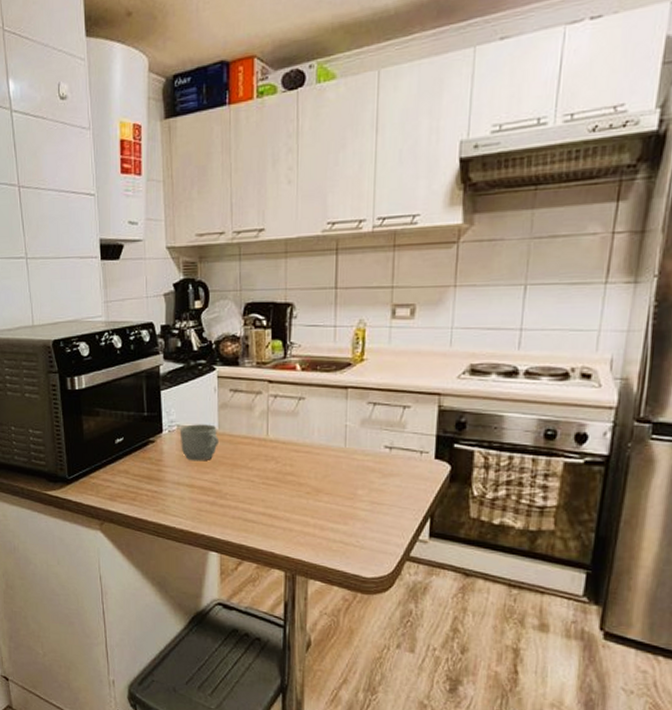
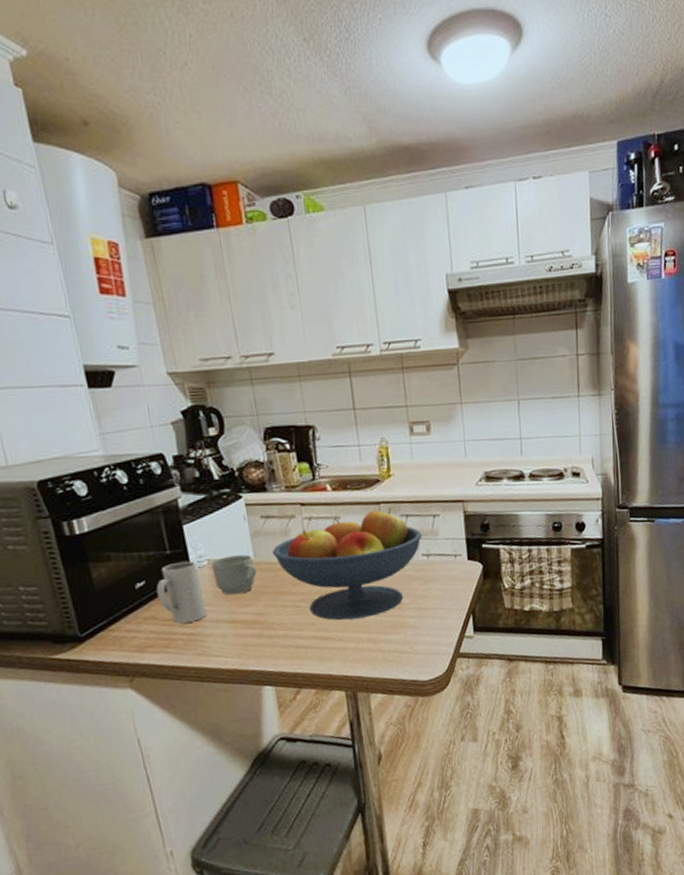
mug: none [131,425,170,481] -> present [156,561,207,624]
fruit bowl: none [235,393,388,503] -> present [272,507,422,621]

